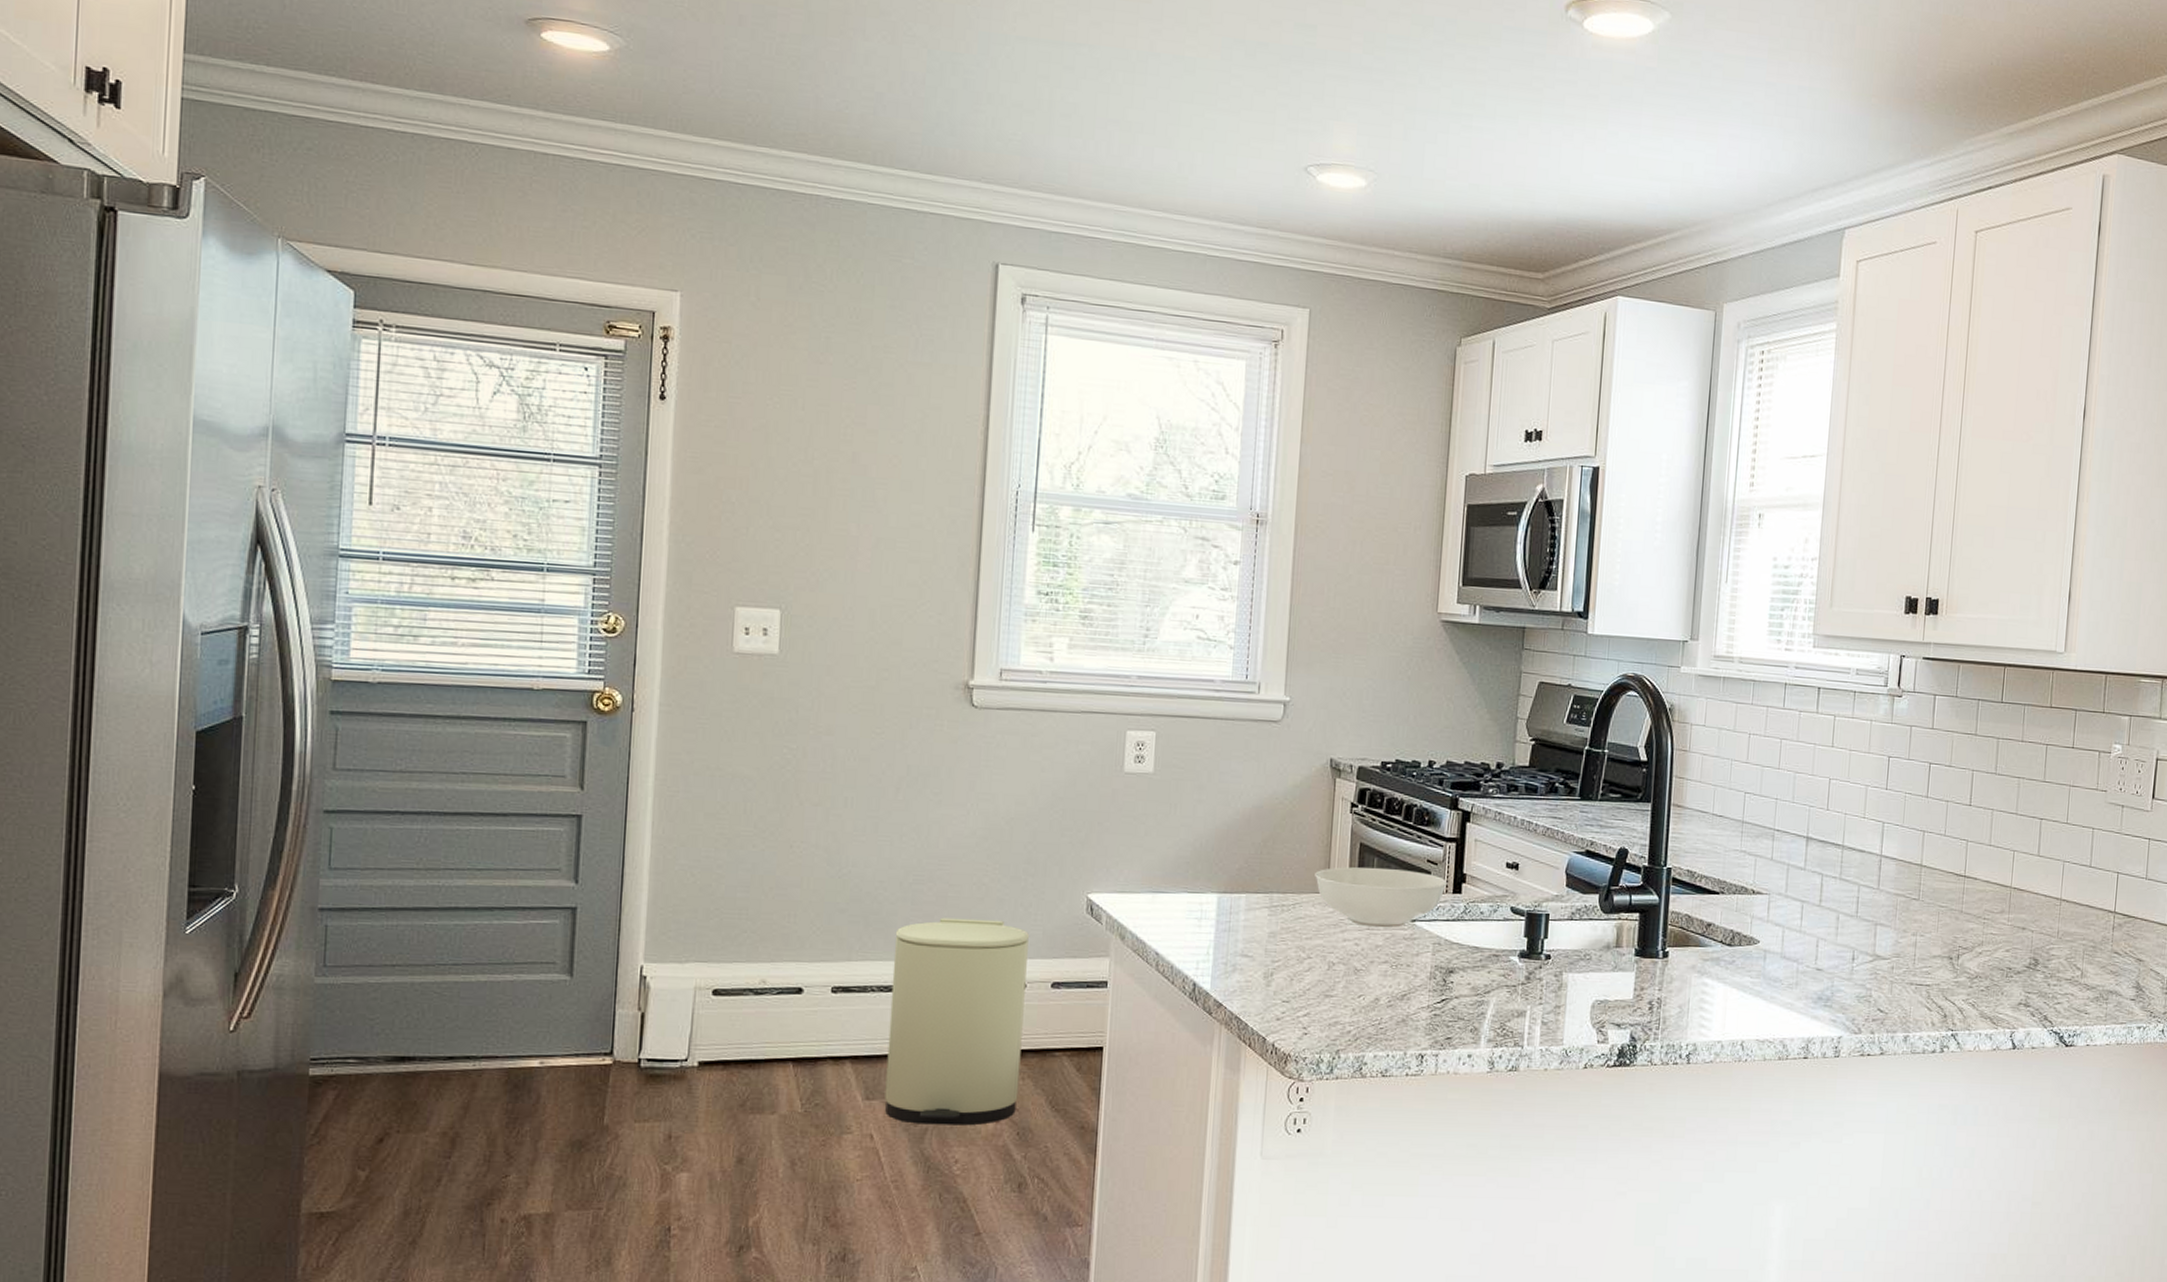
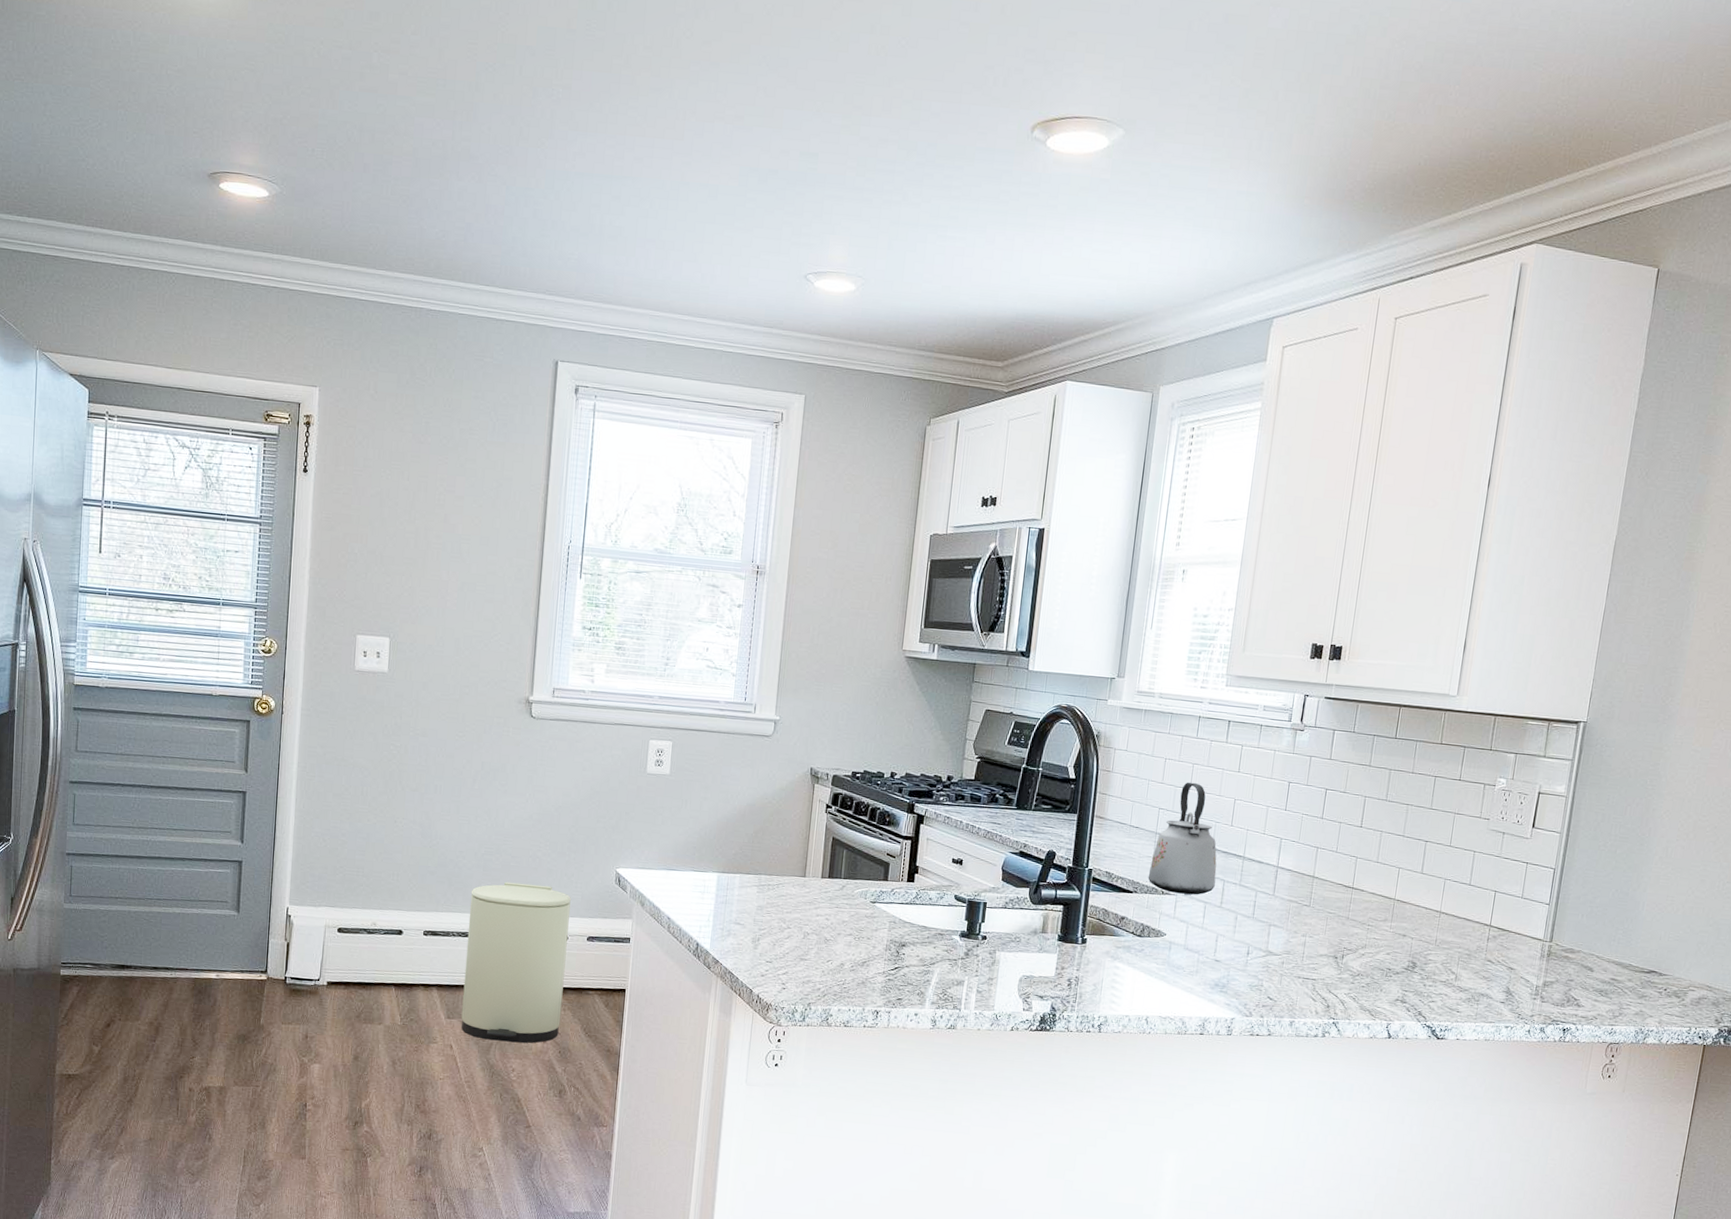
bowl: present [1315,867,1448,927] -> none [795,856,903,907]
kettle: none [1735,760,1814,893] -> present [1148,782,1217,895]

